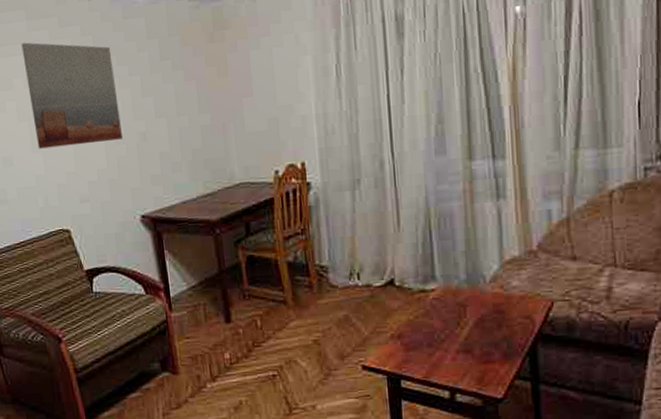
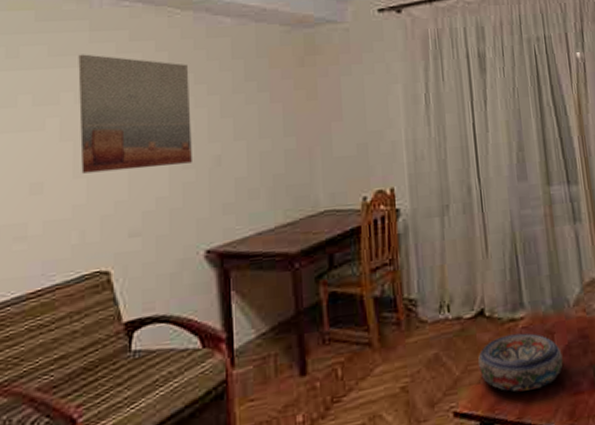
bowl: none [386,303,475,355] -> present [477,333,563,392]

